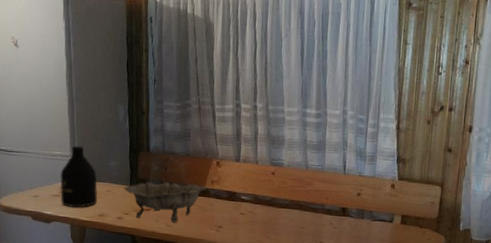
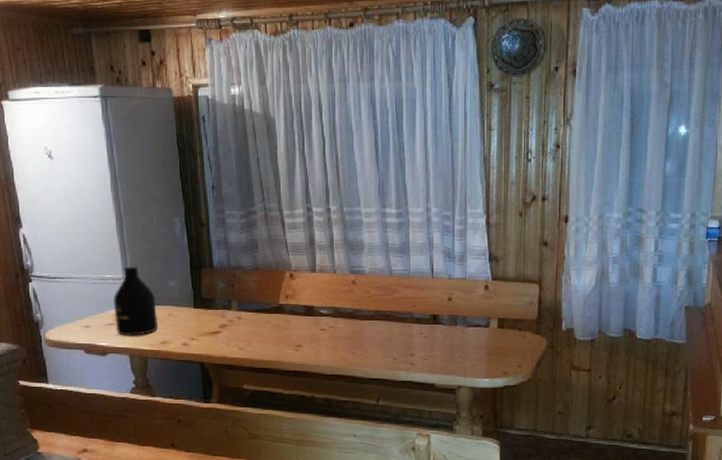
decorative bowl: present [124,181,207,223] -> none [187,301,281,345]

